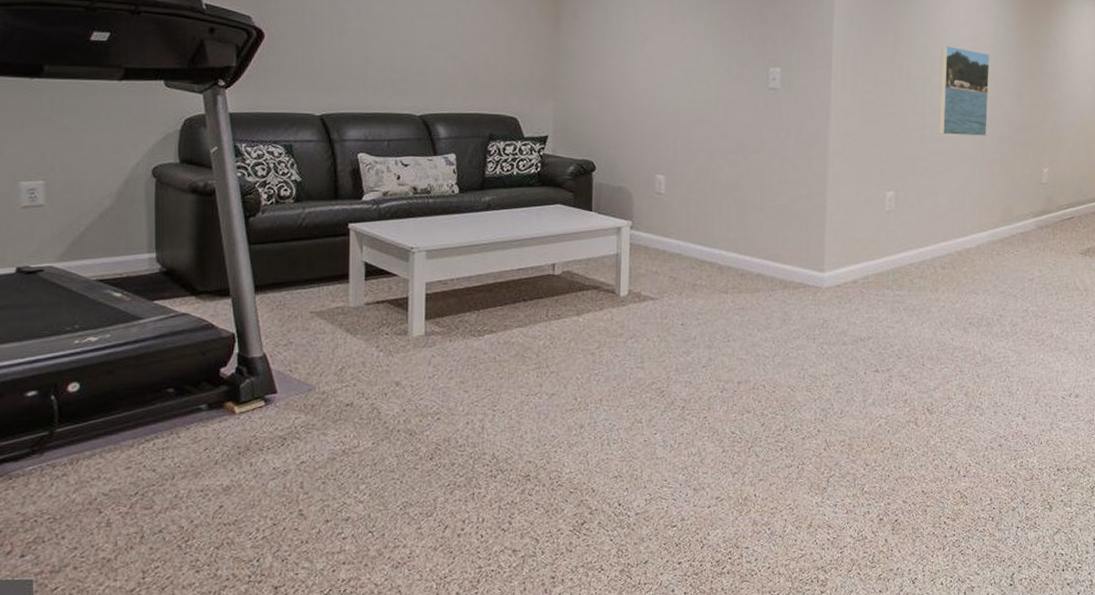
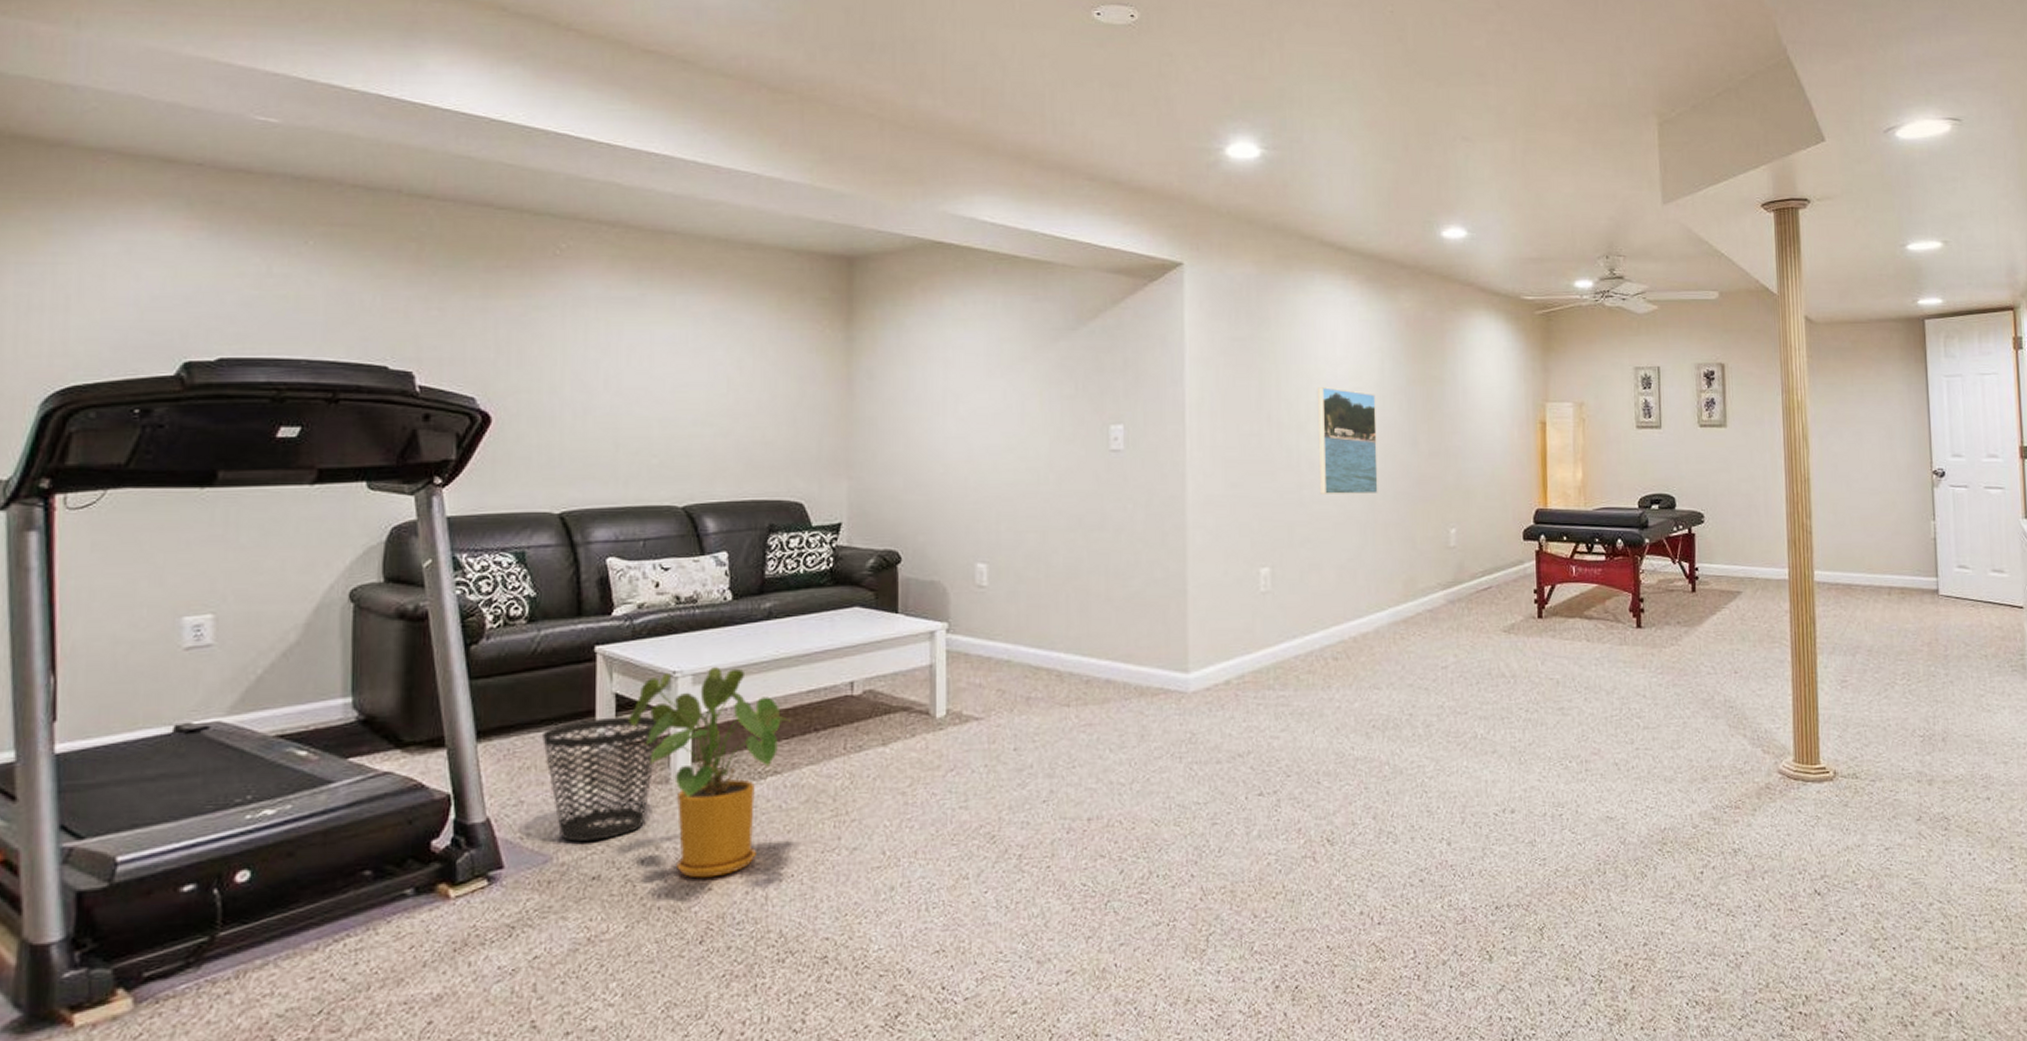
wastebasket: none [307,280,399,376] -> present [543,716,658,842]
house plant: none [375,246,504,410] -> present [629,667,791,878]

